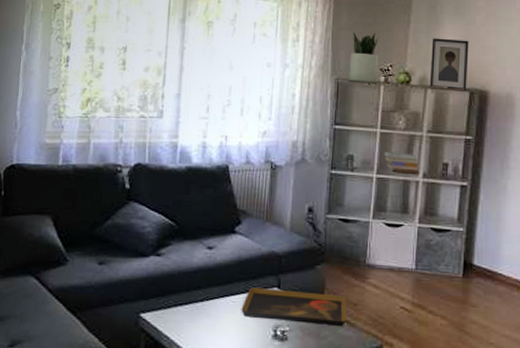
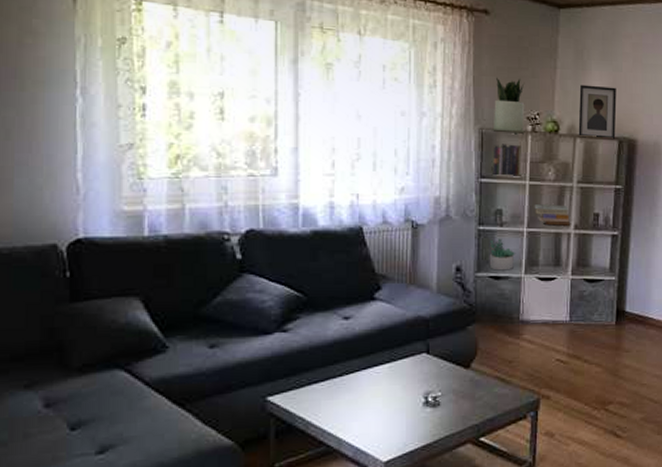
decorative tray: present [241,287,347,326] -> none [387,354,502,387]
succulent plant: none [339,182,364,214] -> present [489,238,515,271]
books: none [346,93,374,124] -> present [493,144,521,176]

